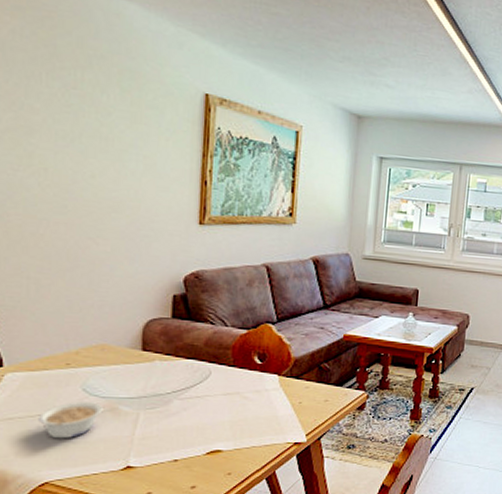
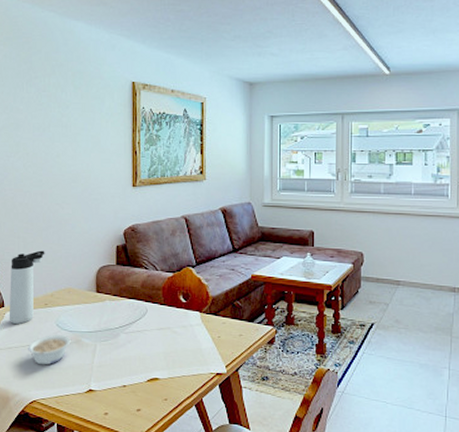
thermos bottle: none [10,296,69,388] -> present [9,250,45,324]

